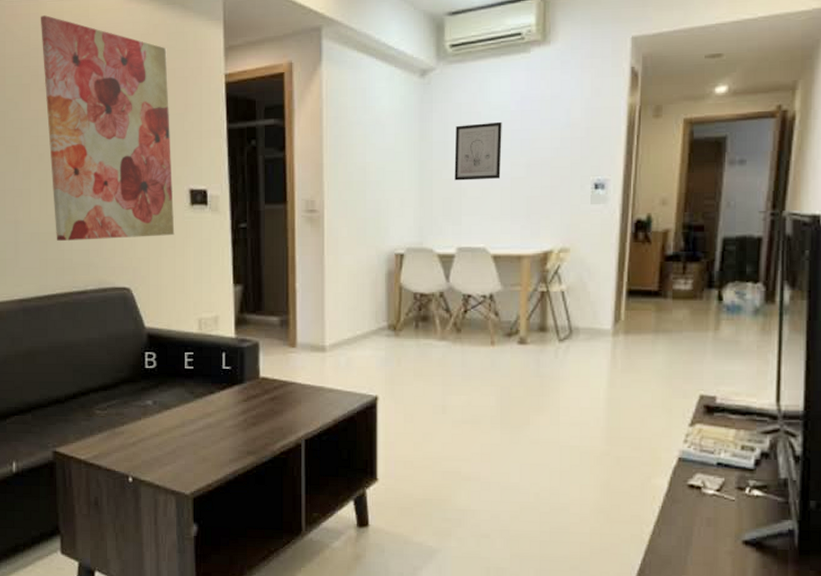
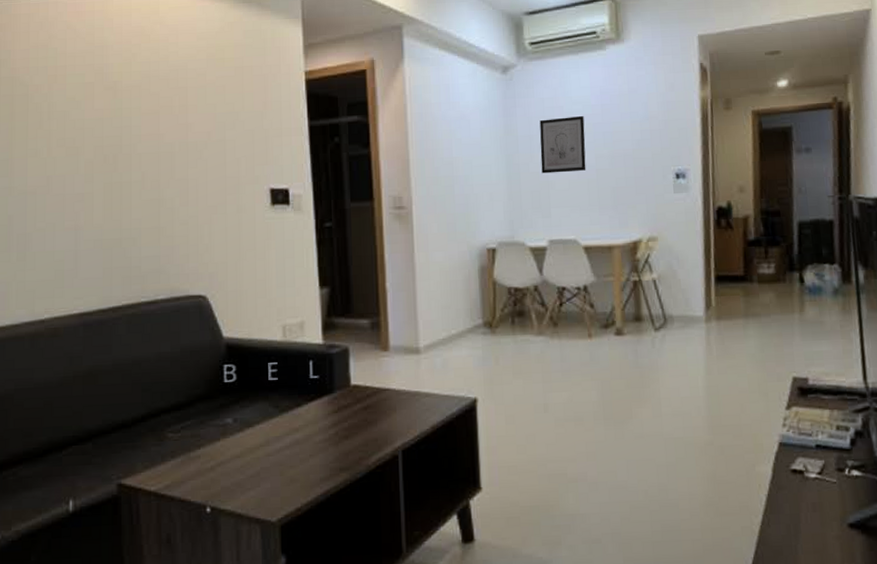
wall art: present [41,15,175,241] -> none [106,13,255,247]

